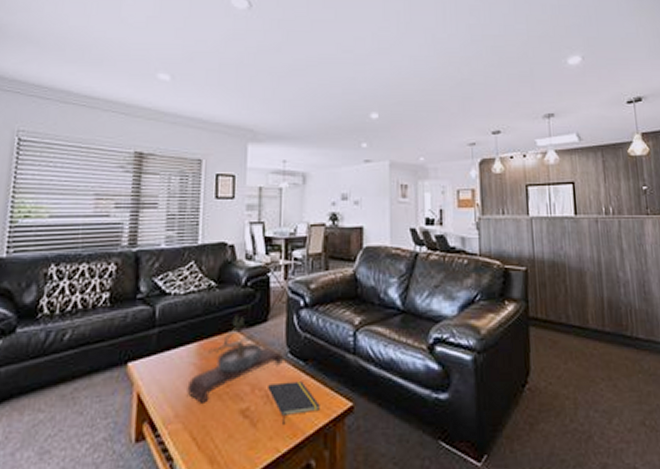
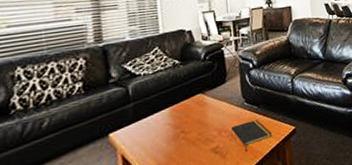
bonsai tree: present [187,315,283,403] -> none [165,82,241,151]

